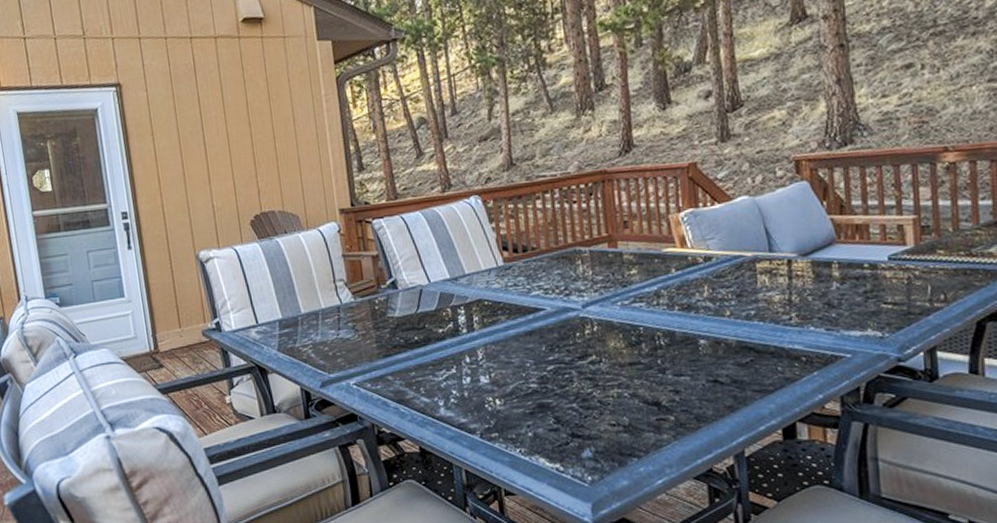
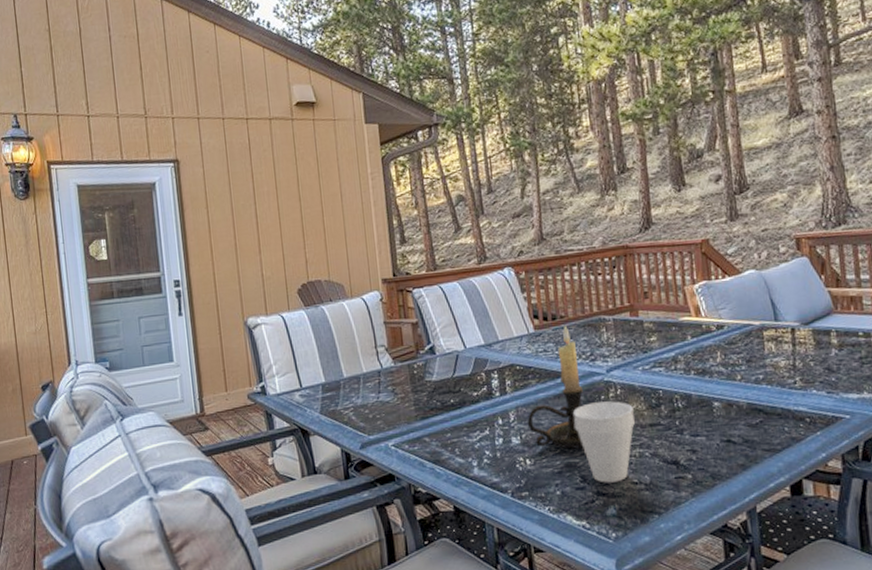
candle holder: none [496,258,558,389] -> present [527,326,584,449]
cup: none [546,338,613,425] -> present [573,401,635,483]

